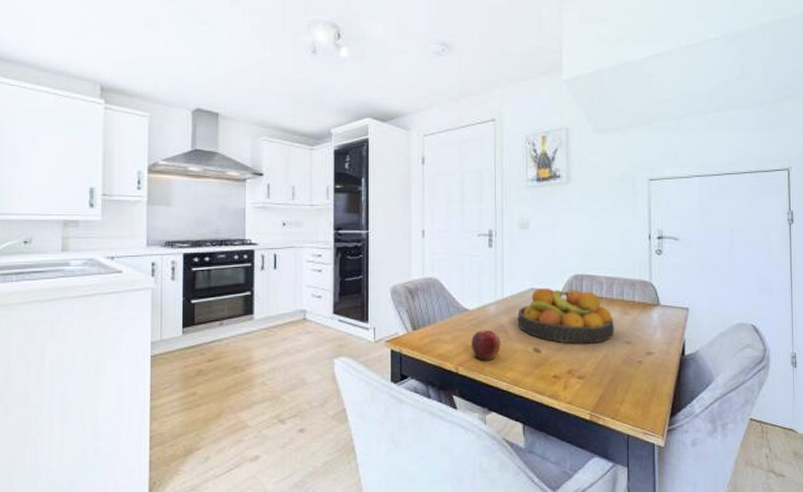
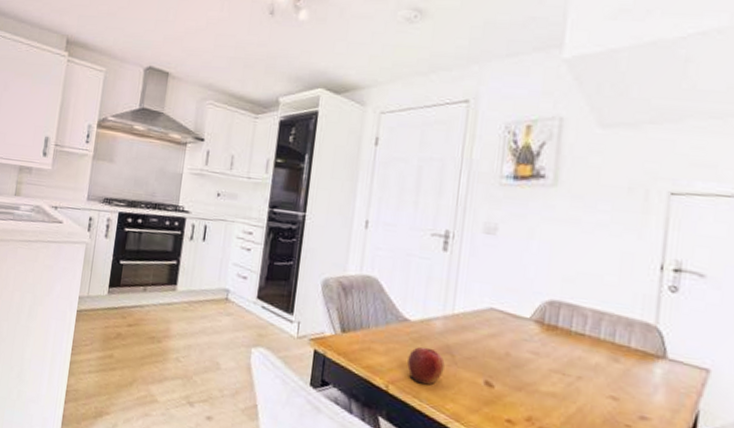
fruit bowl: present [517,288,615,344] -> none [467,308,598,391]

